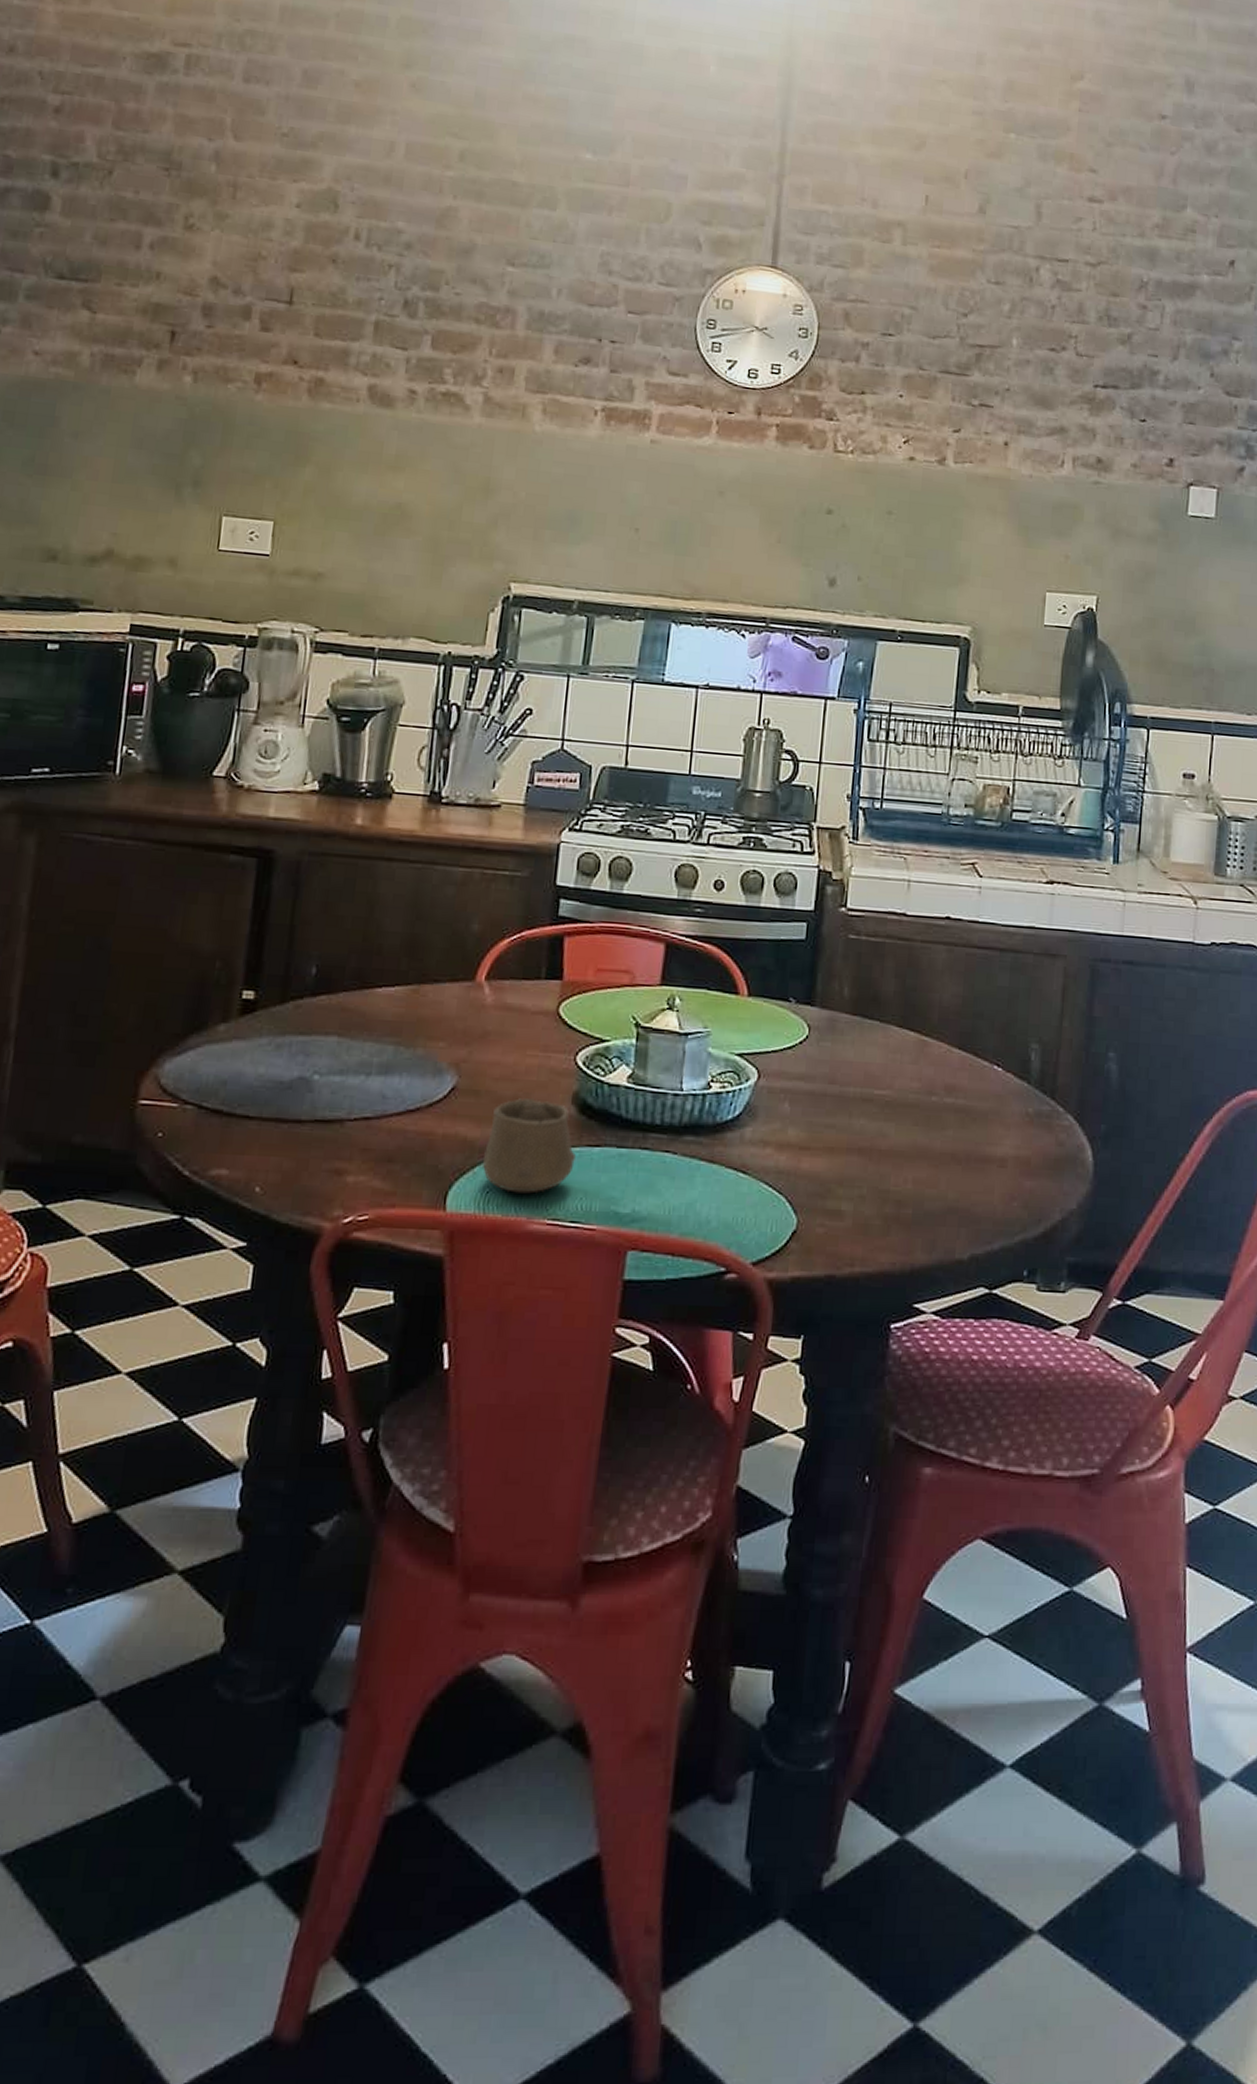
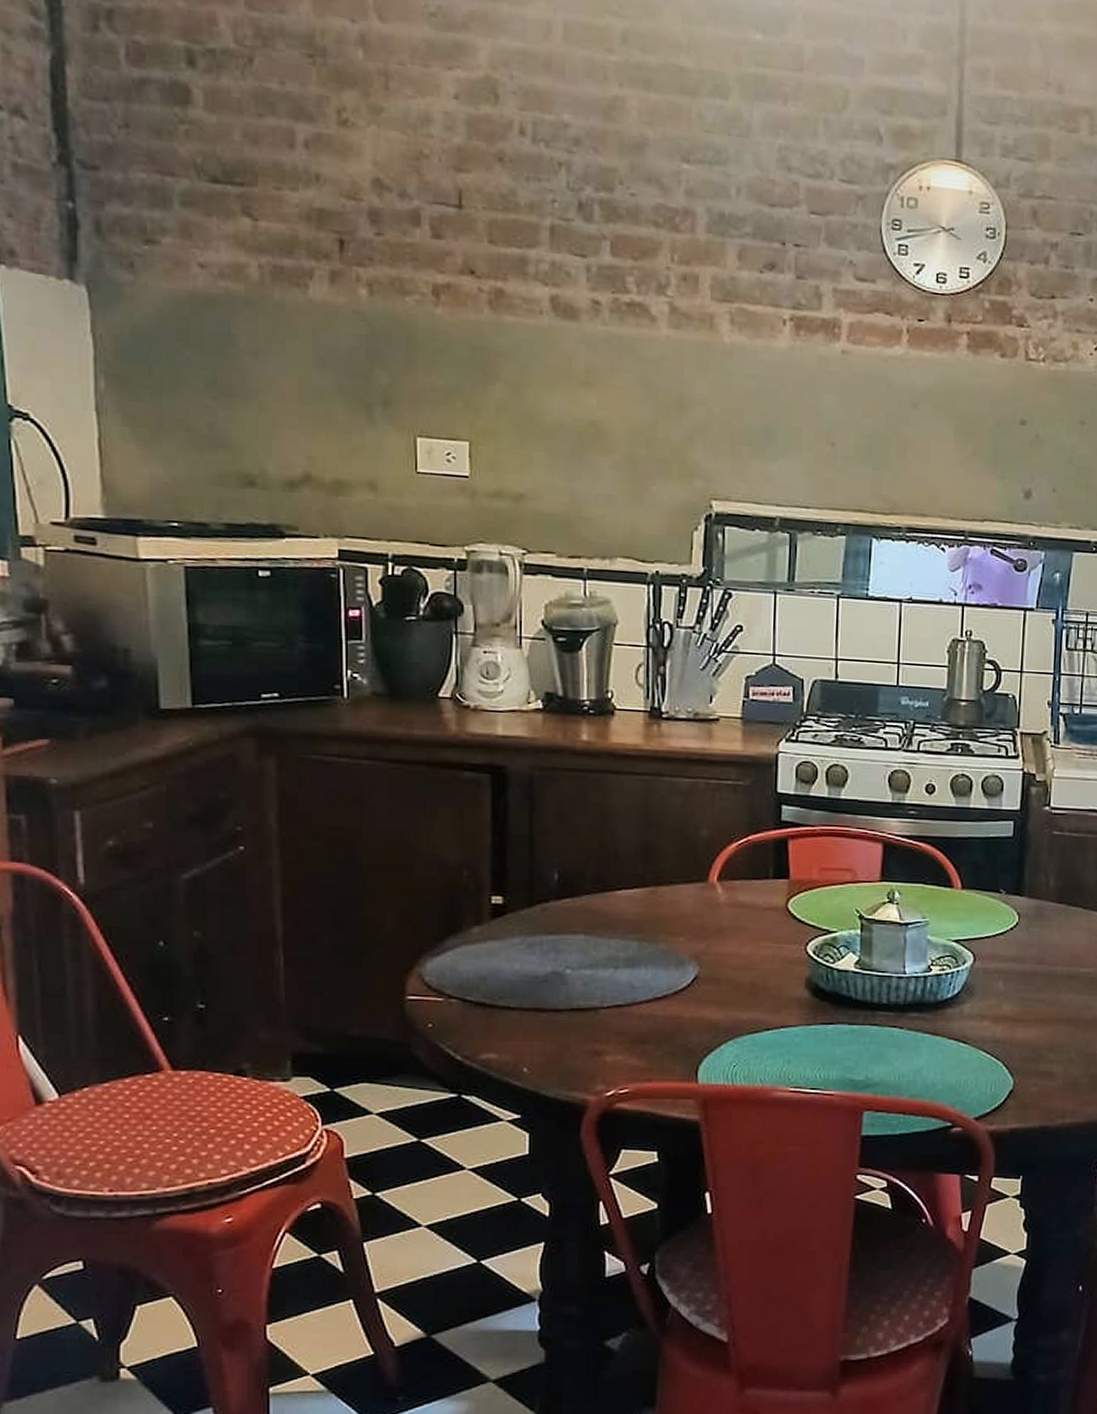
cup: present [483,1098,576,1194] -> none [728,985,812,1066]

